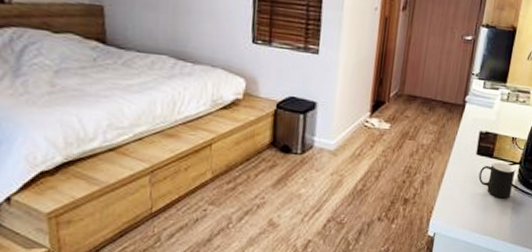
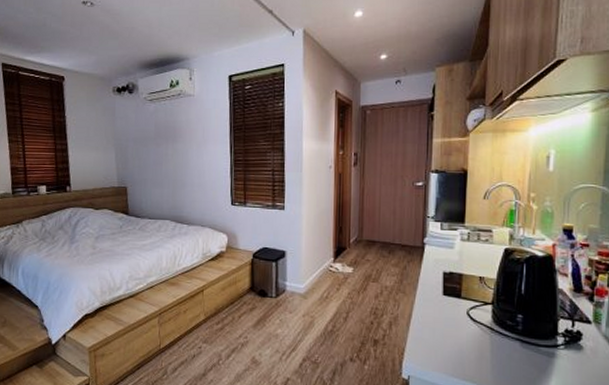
cup: present [478,161,515,199] -> none [448,302,488,341]

